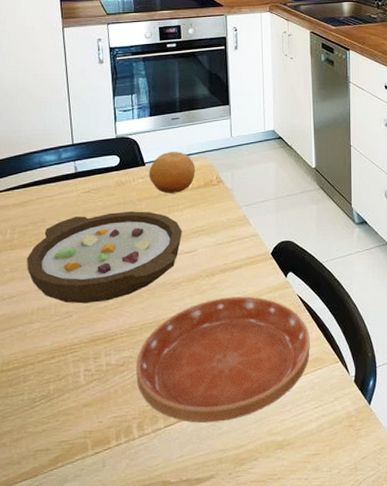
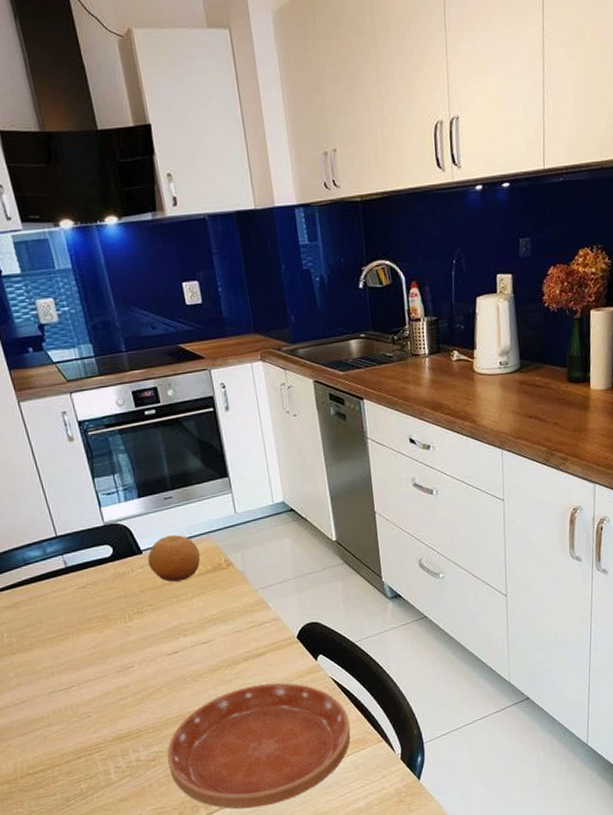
bowl: present [26,211,182,304] -> none [30,603,196,704]

